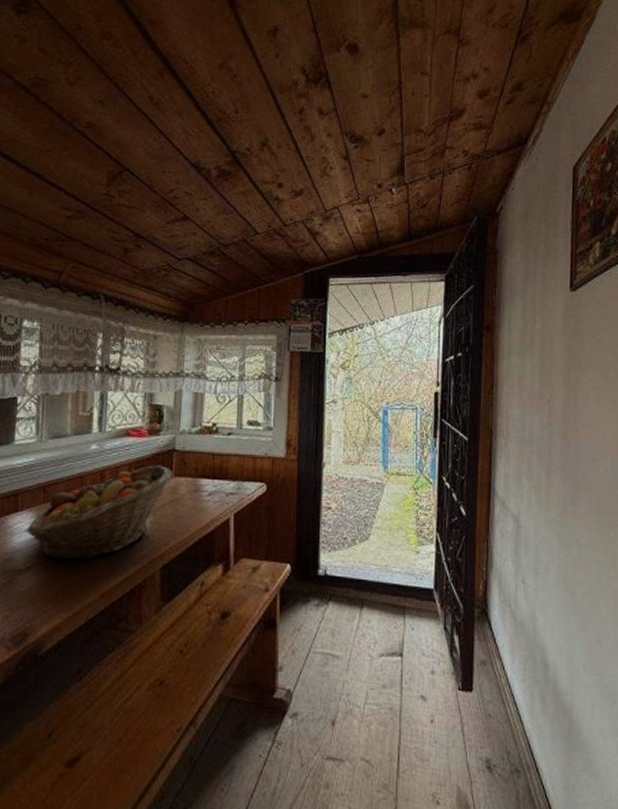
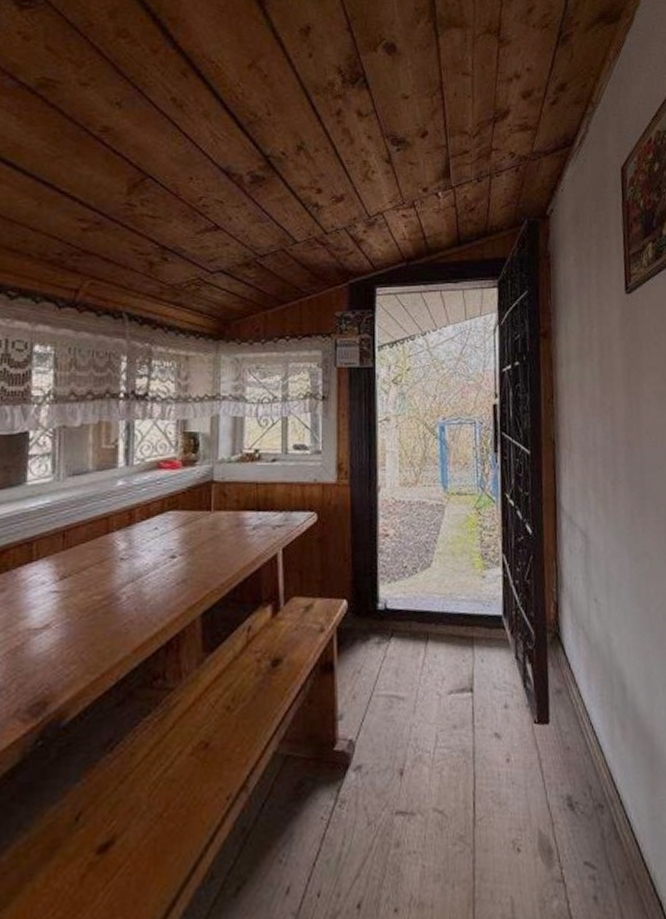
fruit basket: present [25,465,173,559] -> none [42,499,212,613]

